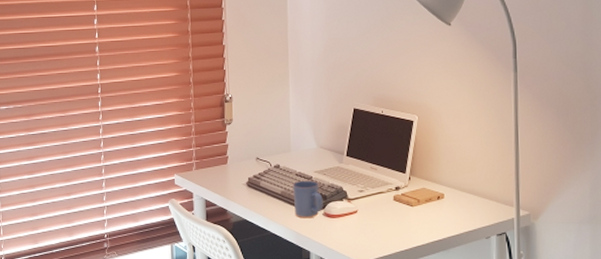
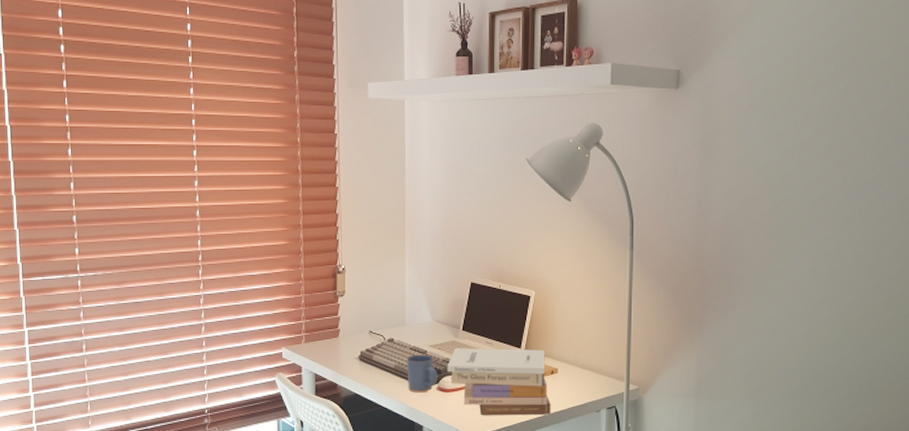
books: none [332,173,439,241] -> present [447,348,551,415]

